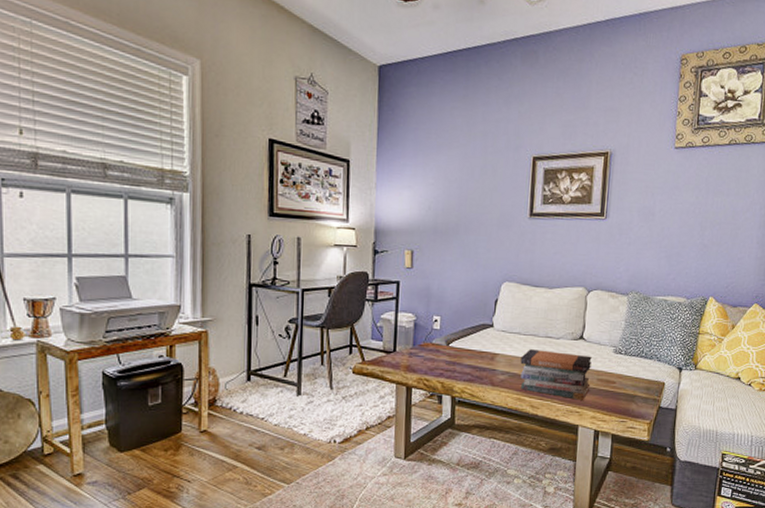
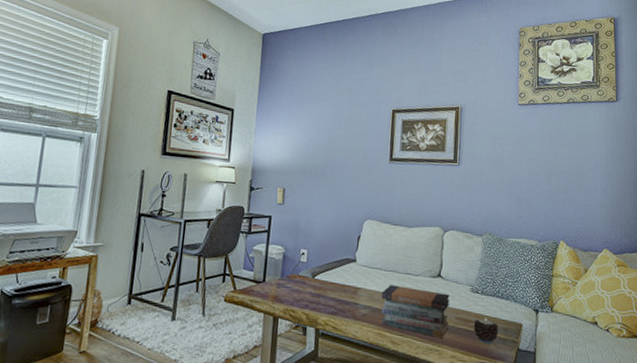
candle: none [615,378,641,403] -> present [473,318,499,344]

